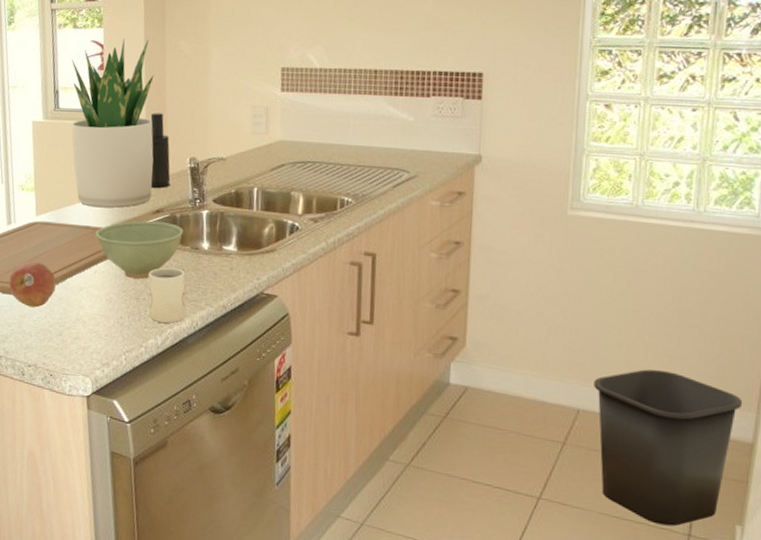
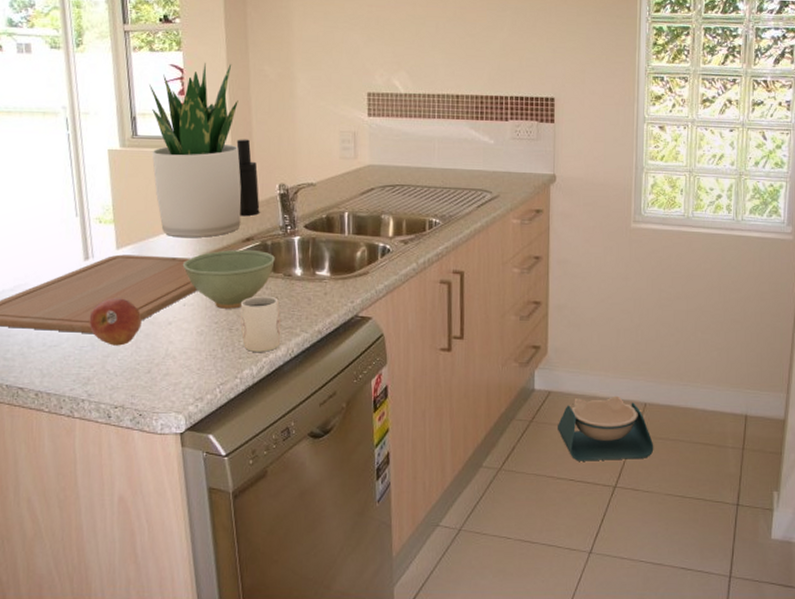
pet bowl: none [474,397,588,471] -> present [558,395,654,461]
waste bin: present [594,369,743,526] -> none [658,363,776,499]

